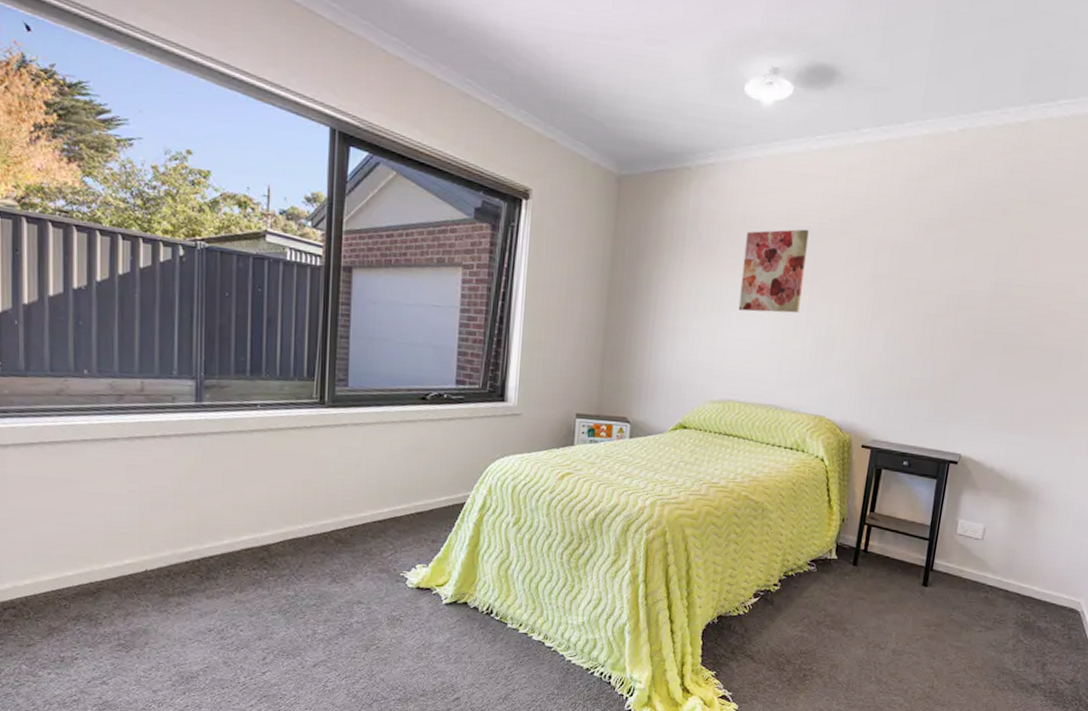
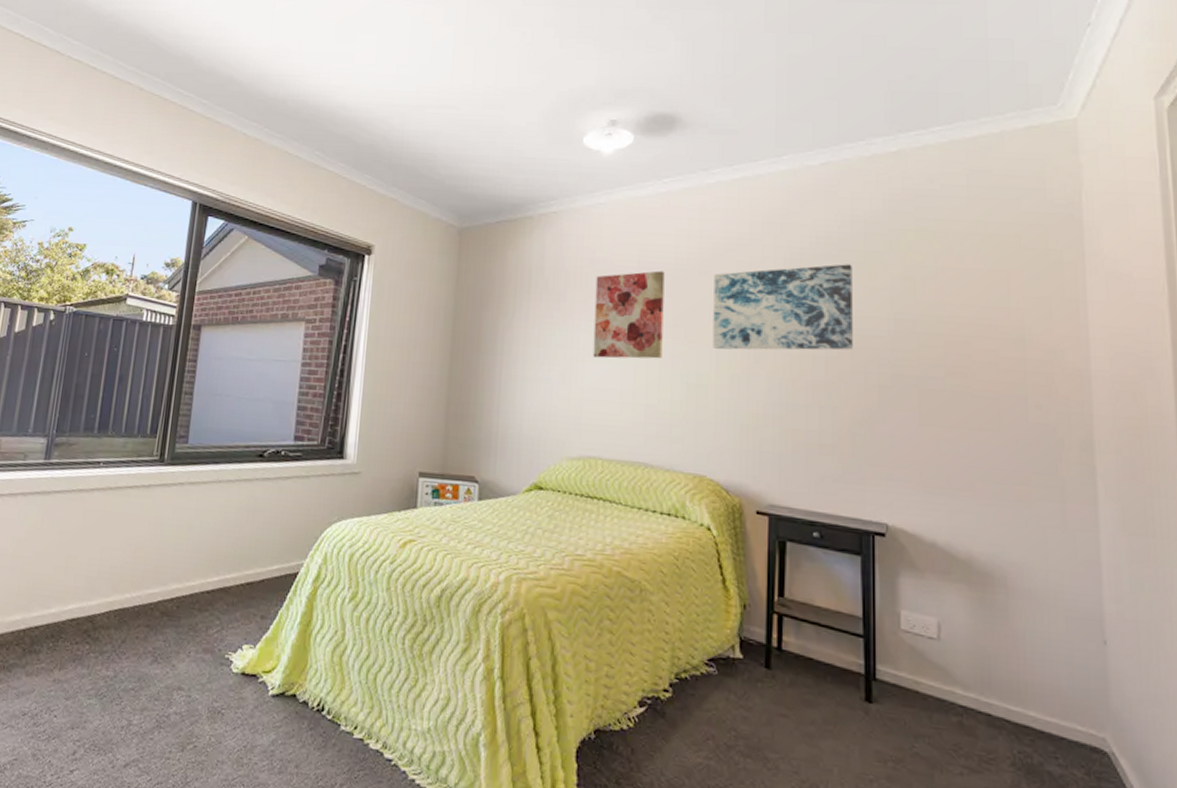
wall art: none [843,230,970,309] -> present [713,264,853,350]

